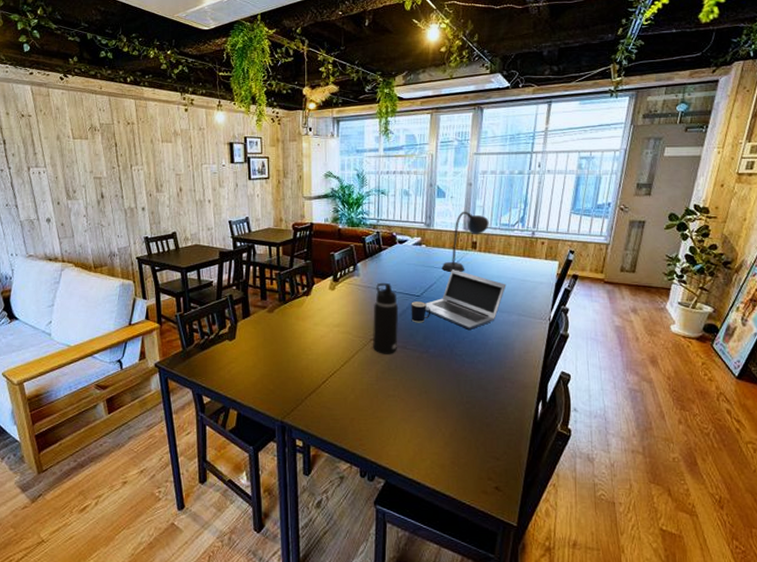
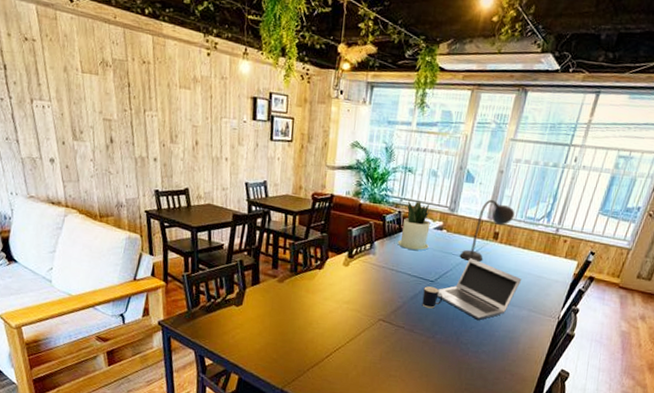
water bottle: present [373,282,399,354] -> none [380,263,411,336]
planter: none [379,219,410,268] -> present [398,200,431,251]

